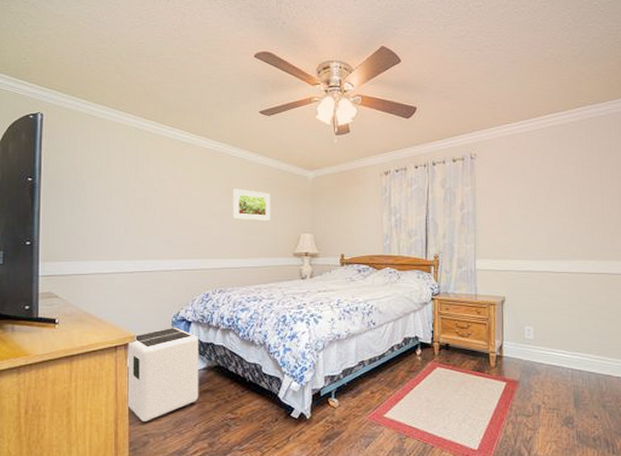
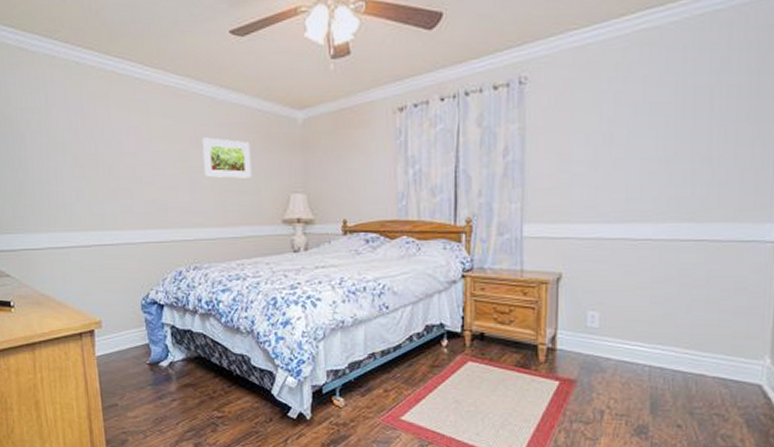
air purifier: present [126,327,199,421] -> none [95,311,180,418]

